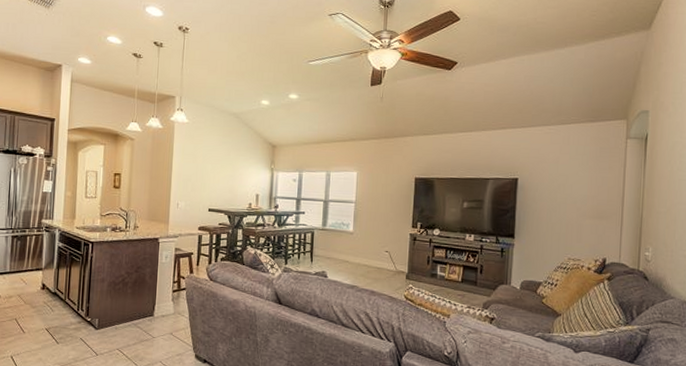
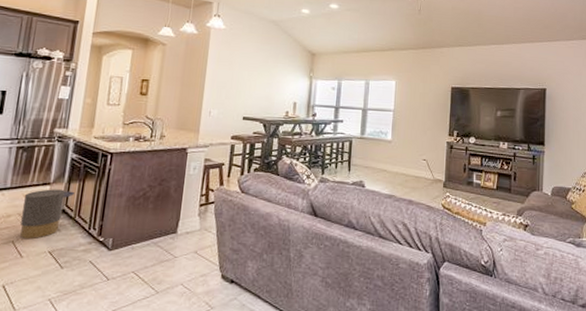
trash can: none [21,274,63,317] -> present [20,189,74,239]

